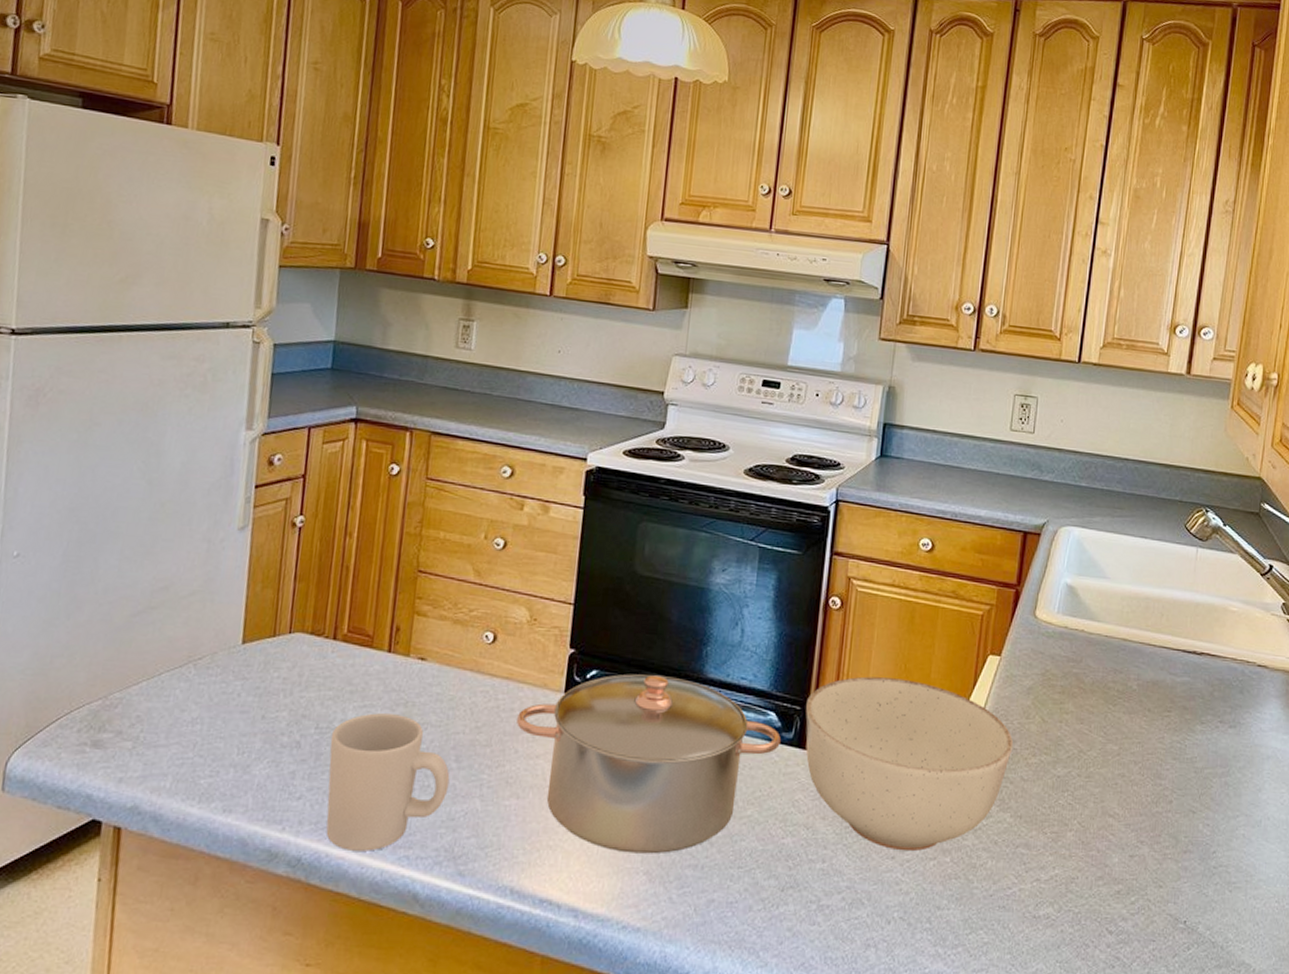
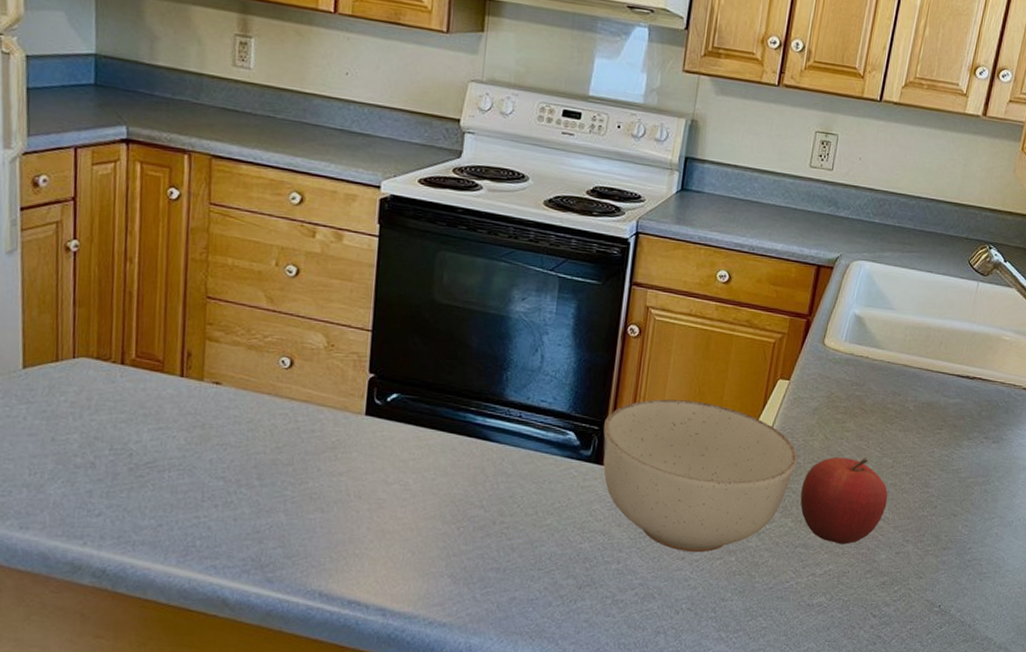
mug: present [326,713,450,851] -> none [126,435,253,562]
cooking pot: present [516,674,781,854] -> none [317,397,579,560]
fruit: none [1018,742,1116,845] -> present [800,456,888,545]

